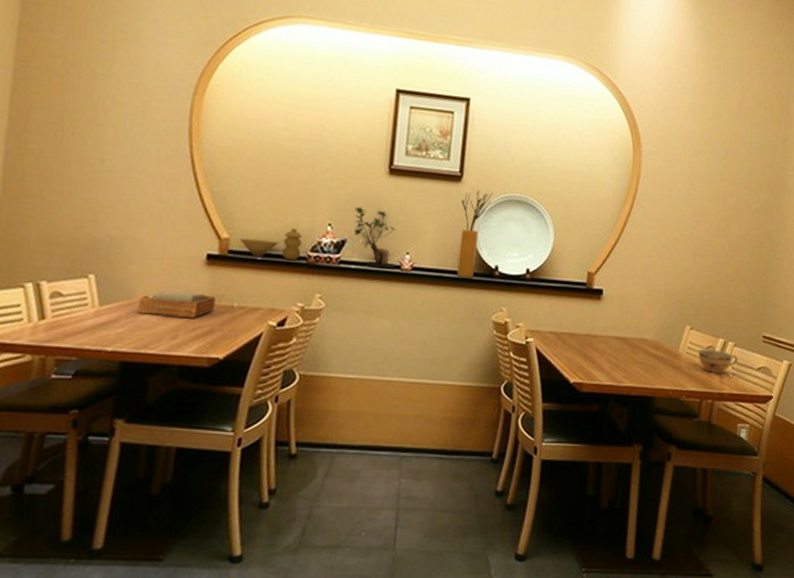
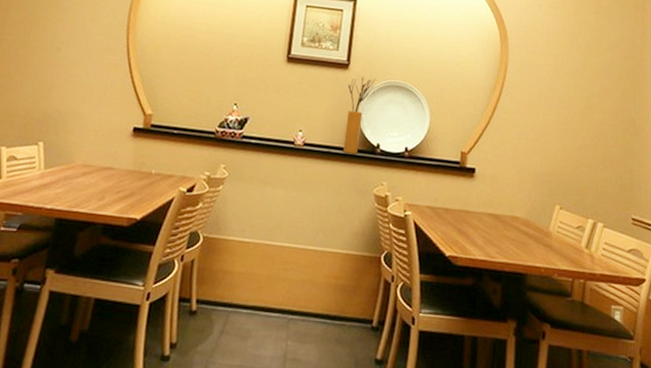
napkin holder: present [137,291,216,319] -> none [74,158,138,183]
incense holder: present [239,229,302,261] -> none [160,107,212,135]
bonsai tree: present [354,207,397,270] -> none [255,89,291,145]
teacup: present [698,349,738,373] -> none [568,229,608,253]

